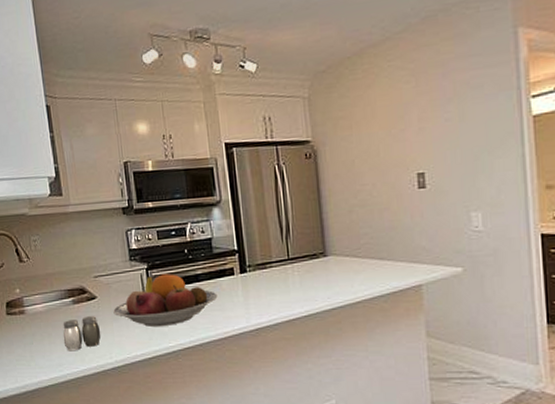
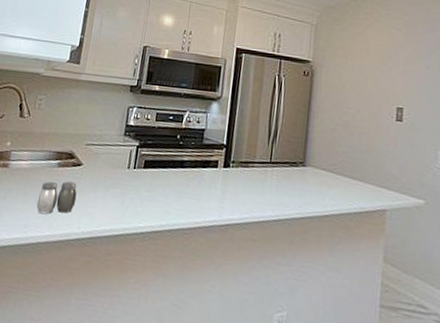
fruit bowl: present [113,274,218,327] -> none [94,154,198,206]

